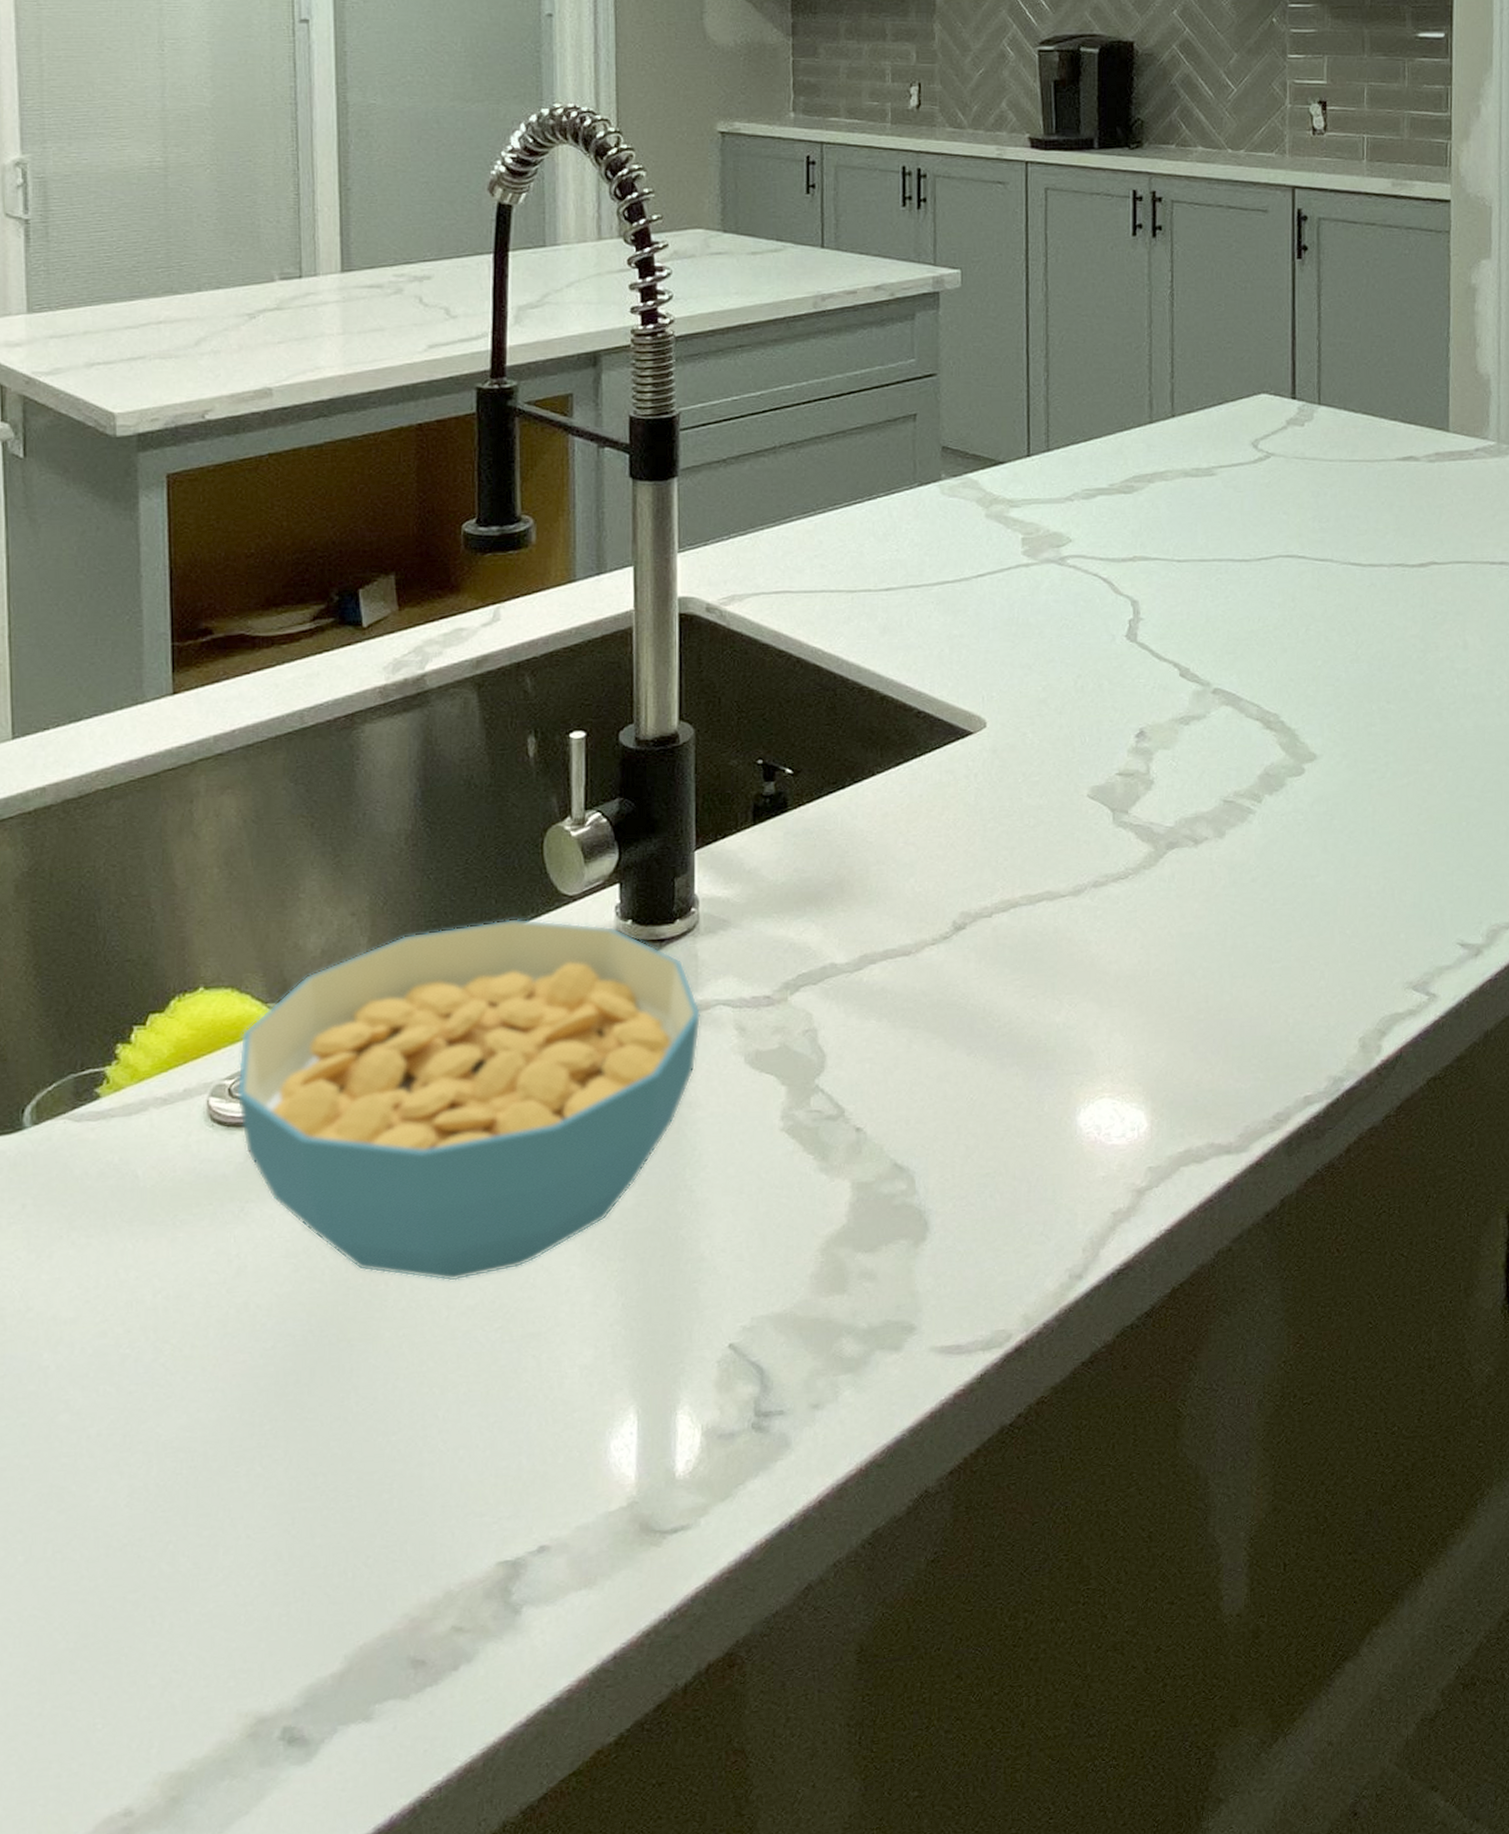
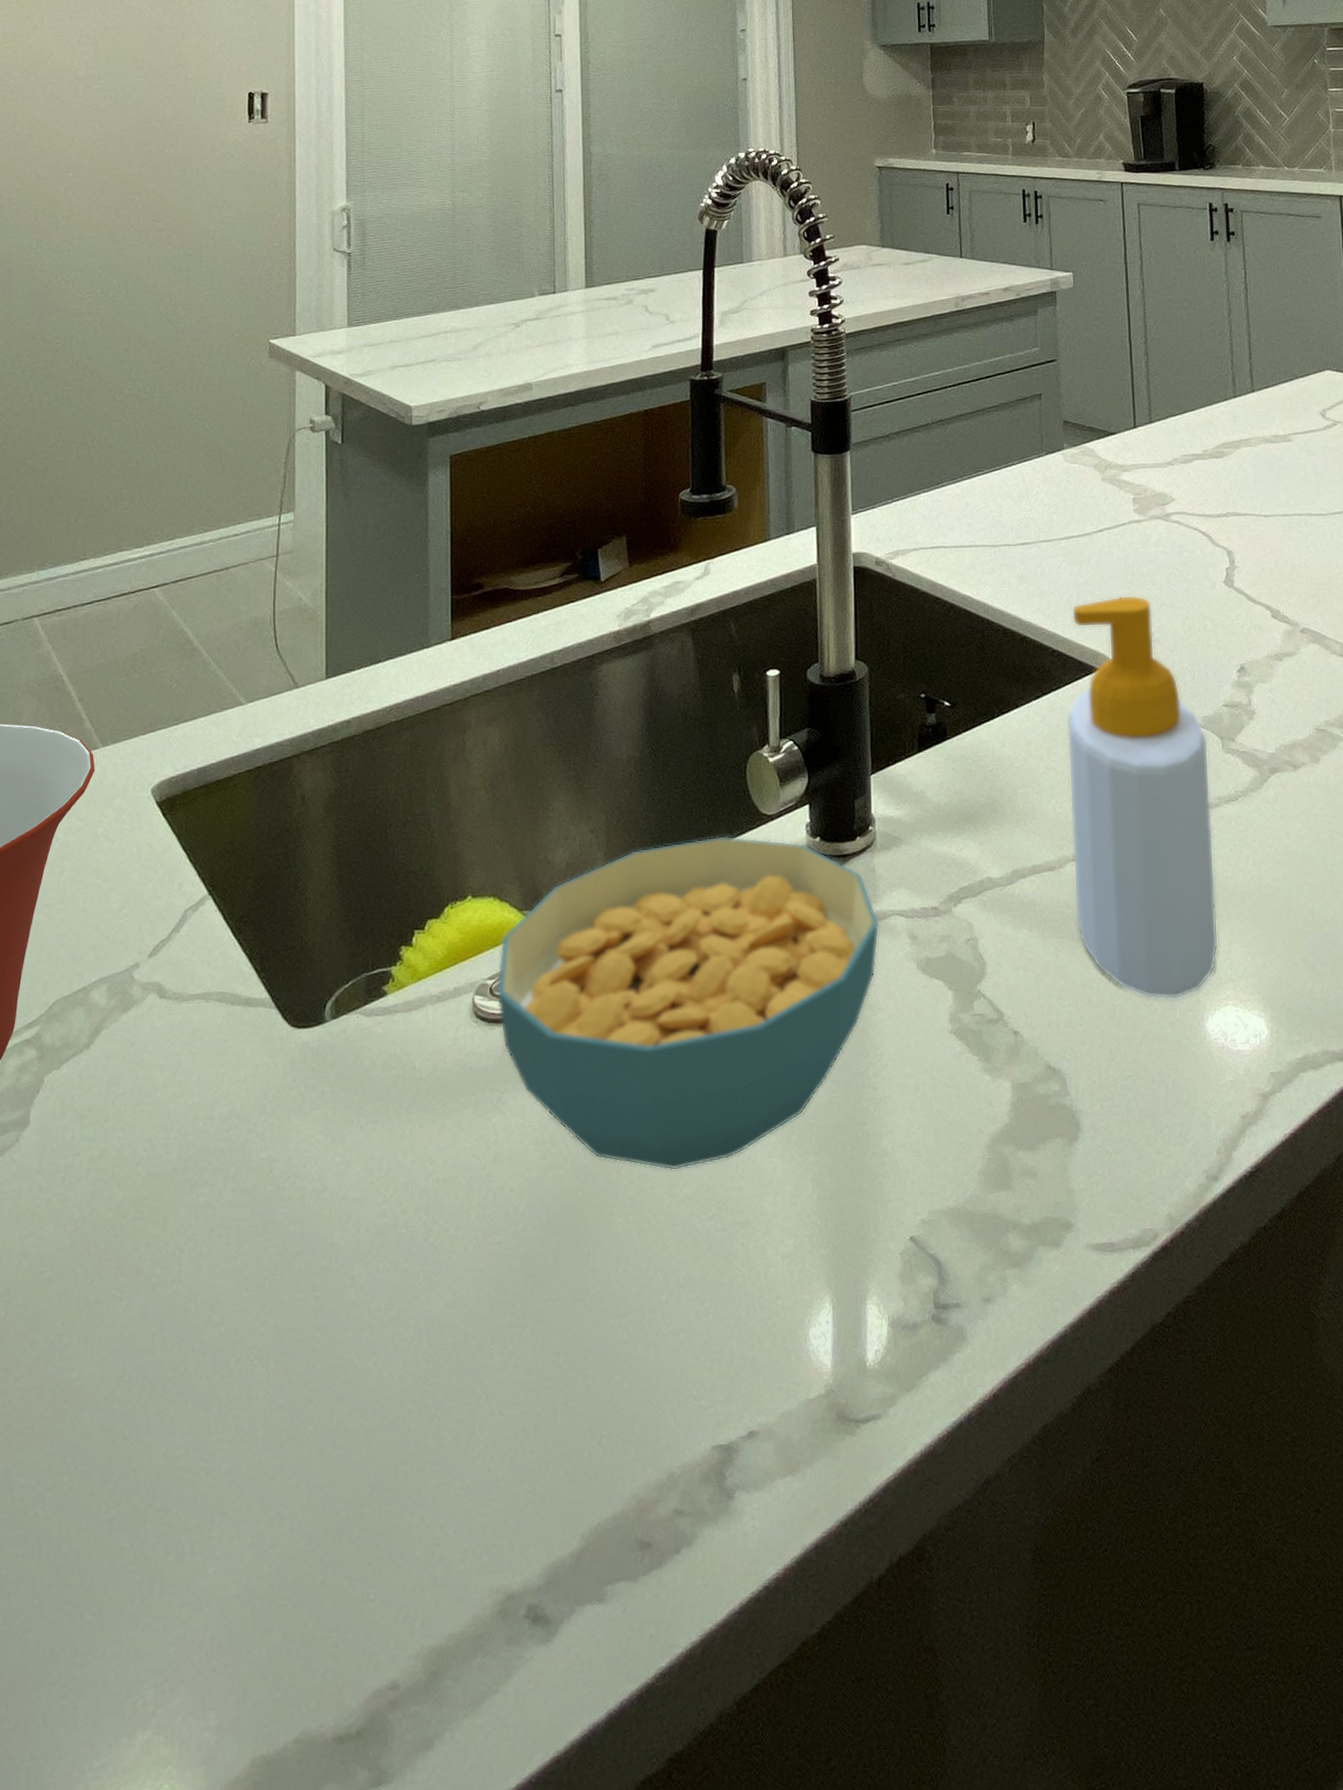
soap bottle: none [931,649,1097,1093] -> present [1067,594,1219,1000]

